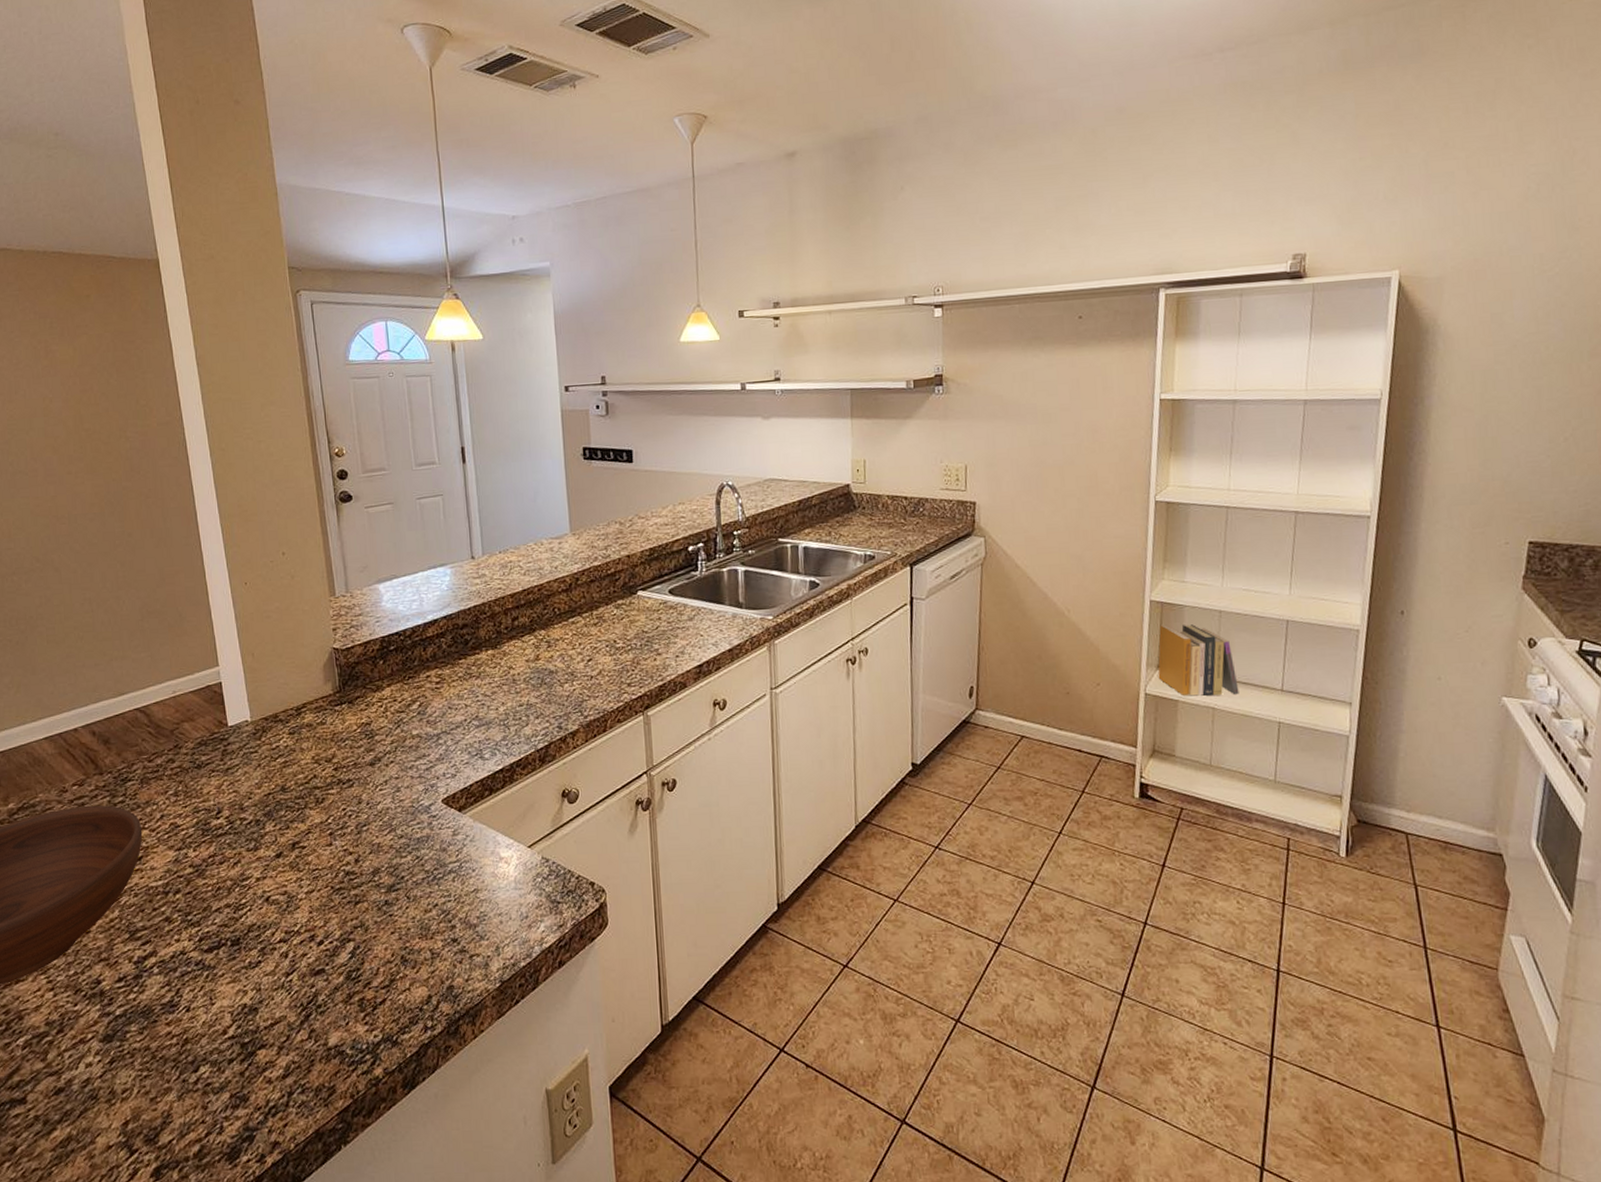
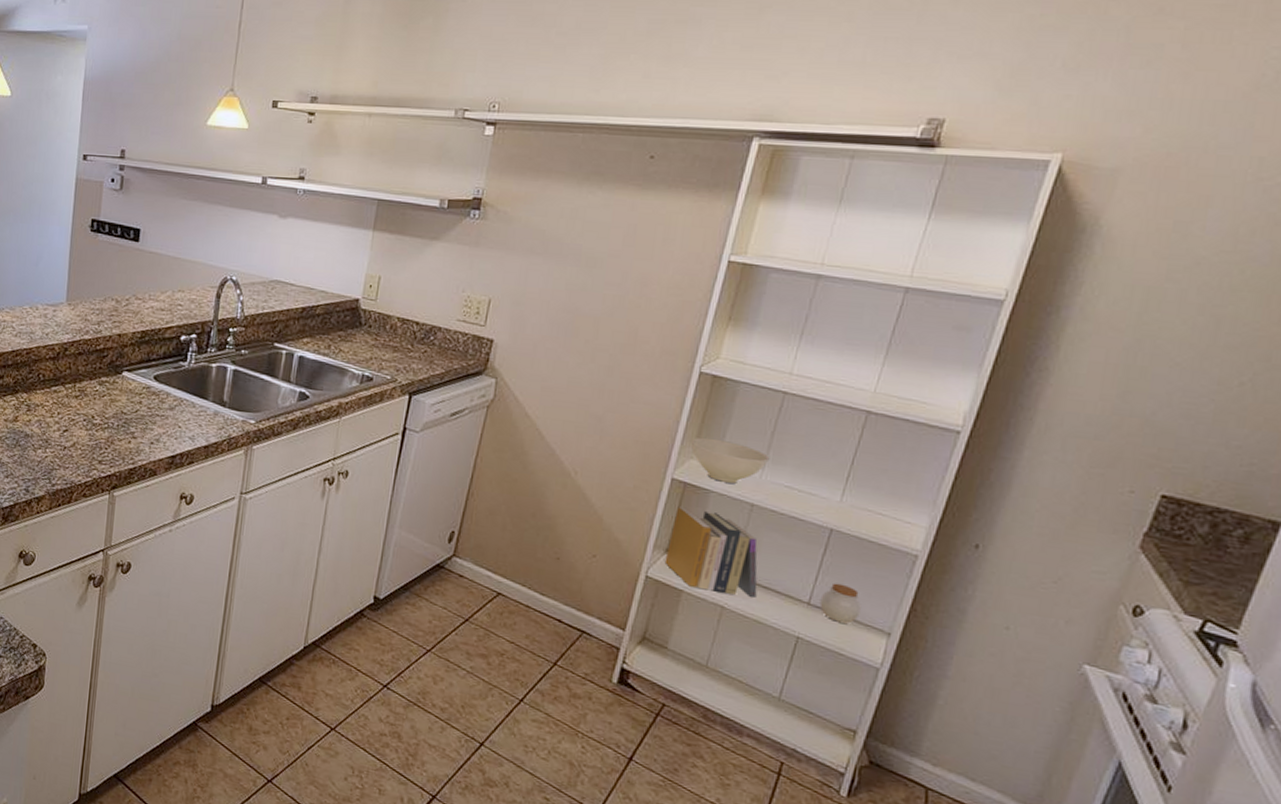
bowl: none [1159,558,1227,597] -> present [690,437,770,484]
jar: none [1290,667,1326,702] -> present [819,583,863,624]

